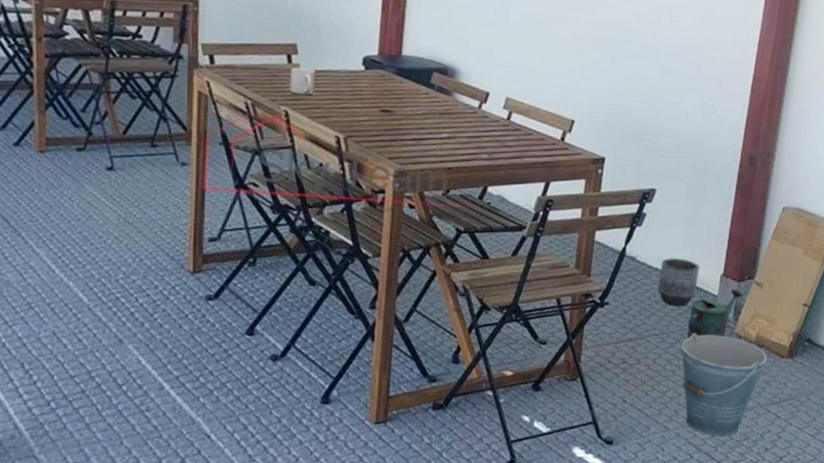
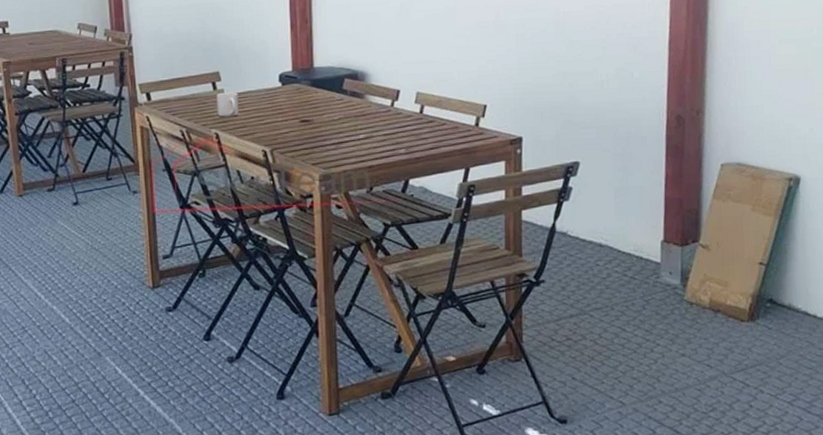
planter: present [658,258,699,307] -> none [594,228,637,278]
bucket: present [677,333,767,436] -> none [625,303,725,409]
watering can: present [686,289,743,340] -> none [631,254,688,311]

